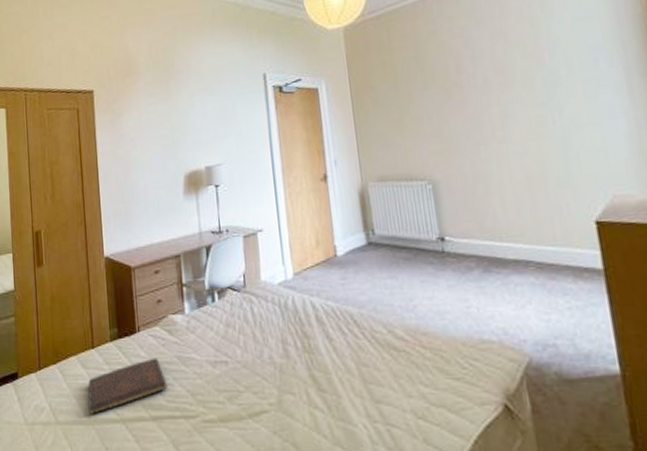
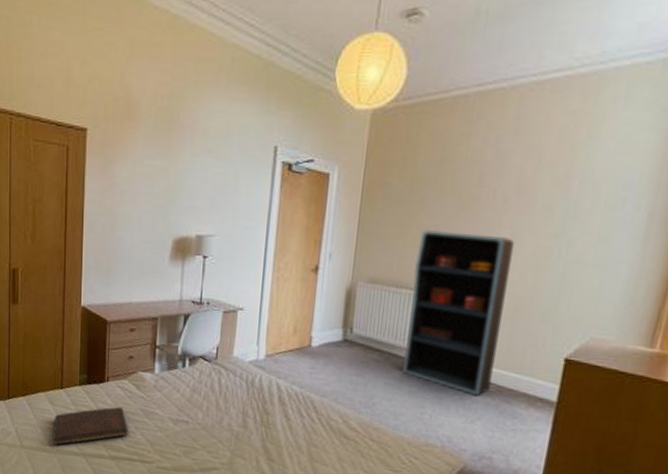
bookshelf: none [416,114,530,278] -> present [403,229,515,396]

